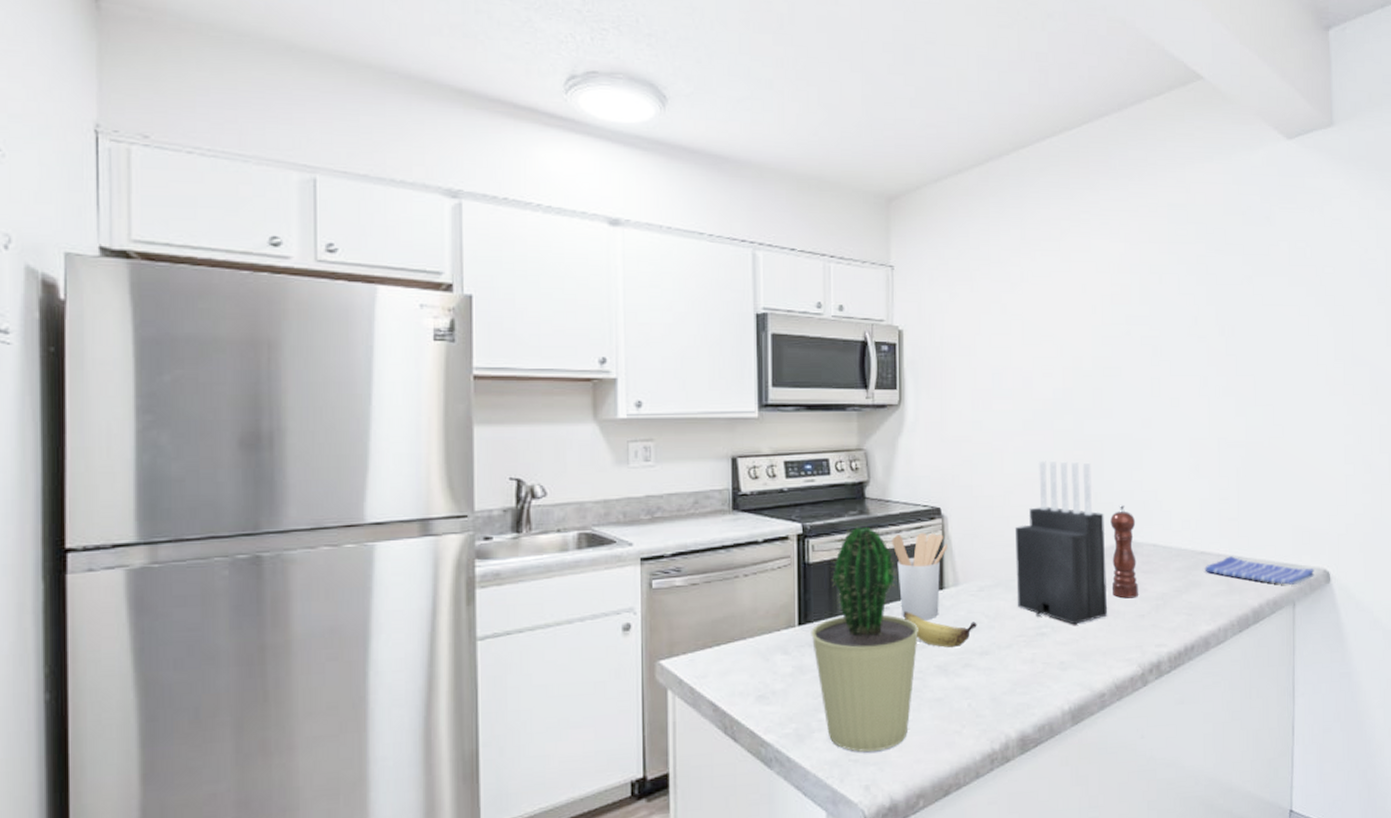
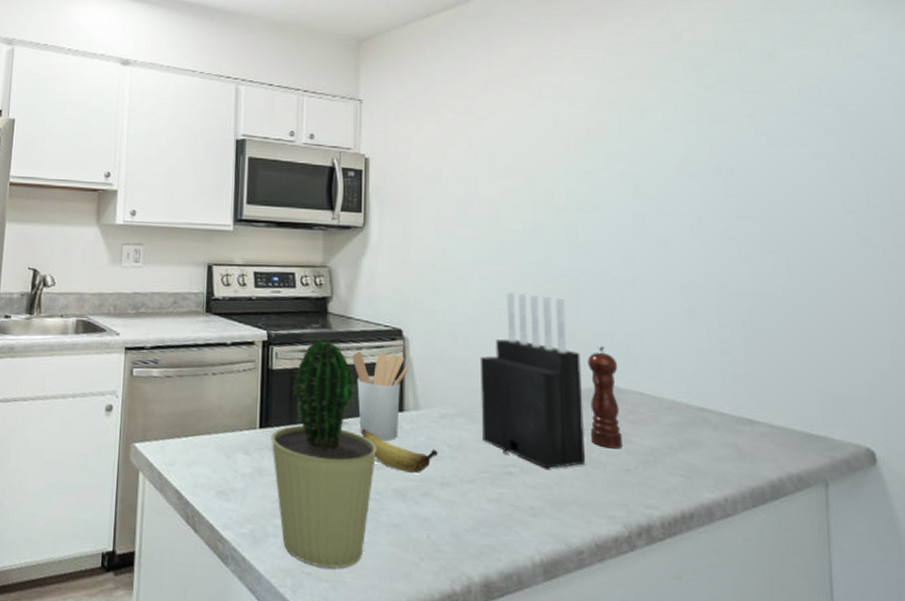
dish towel: present [1204,556,1315,585] -> none [704,417,854,461]

